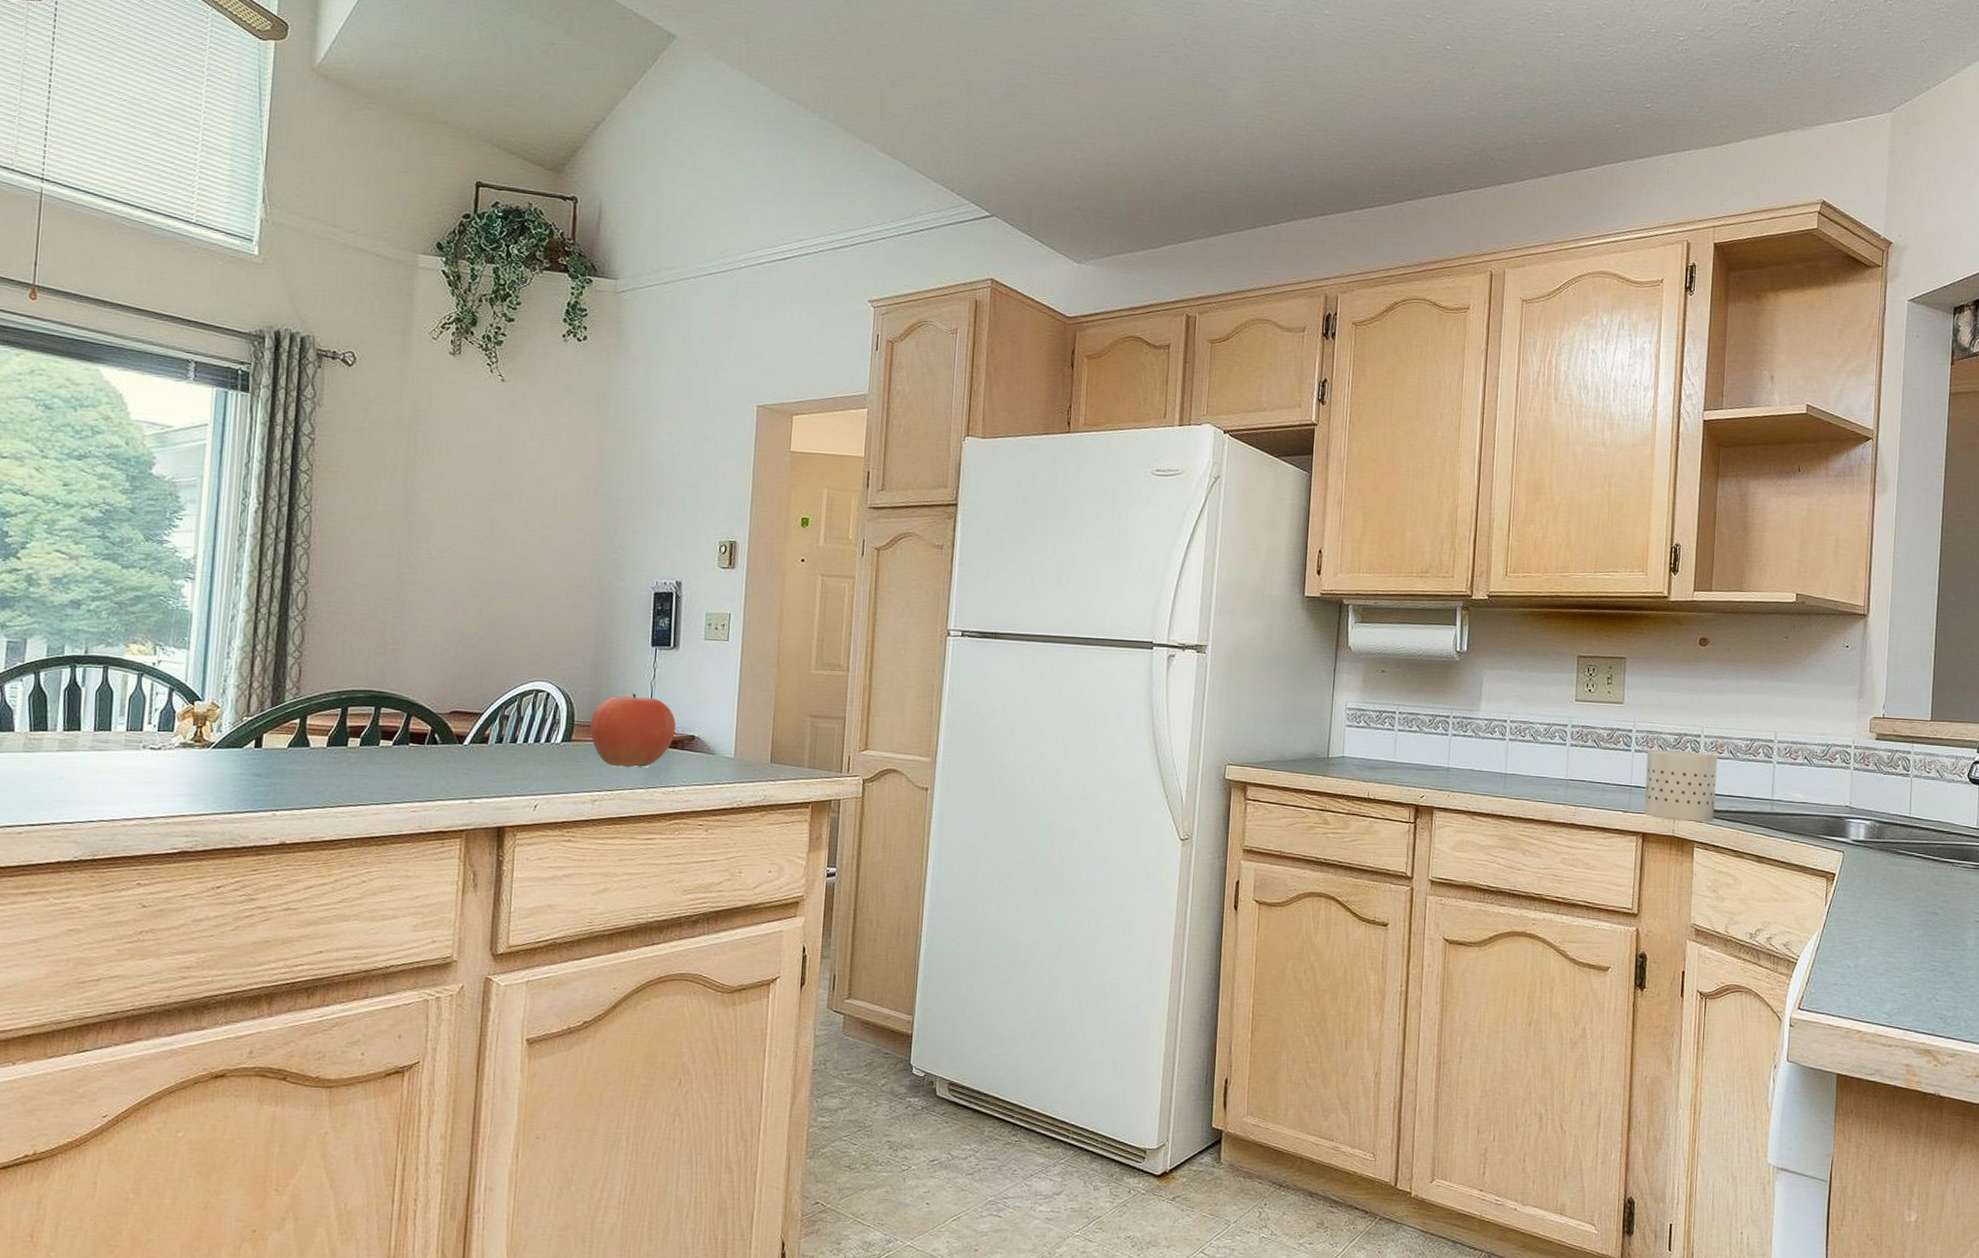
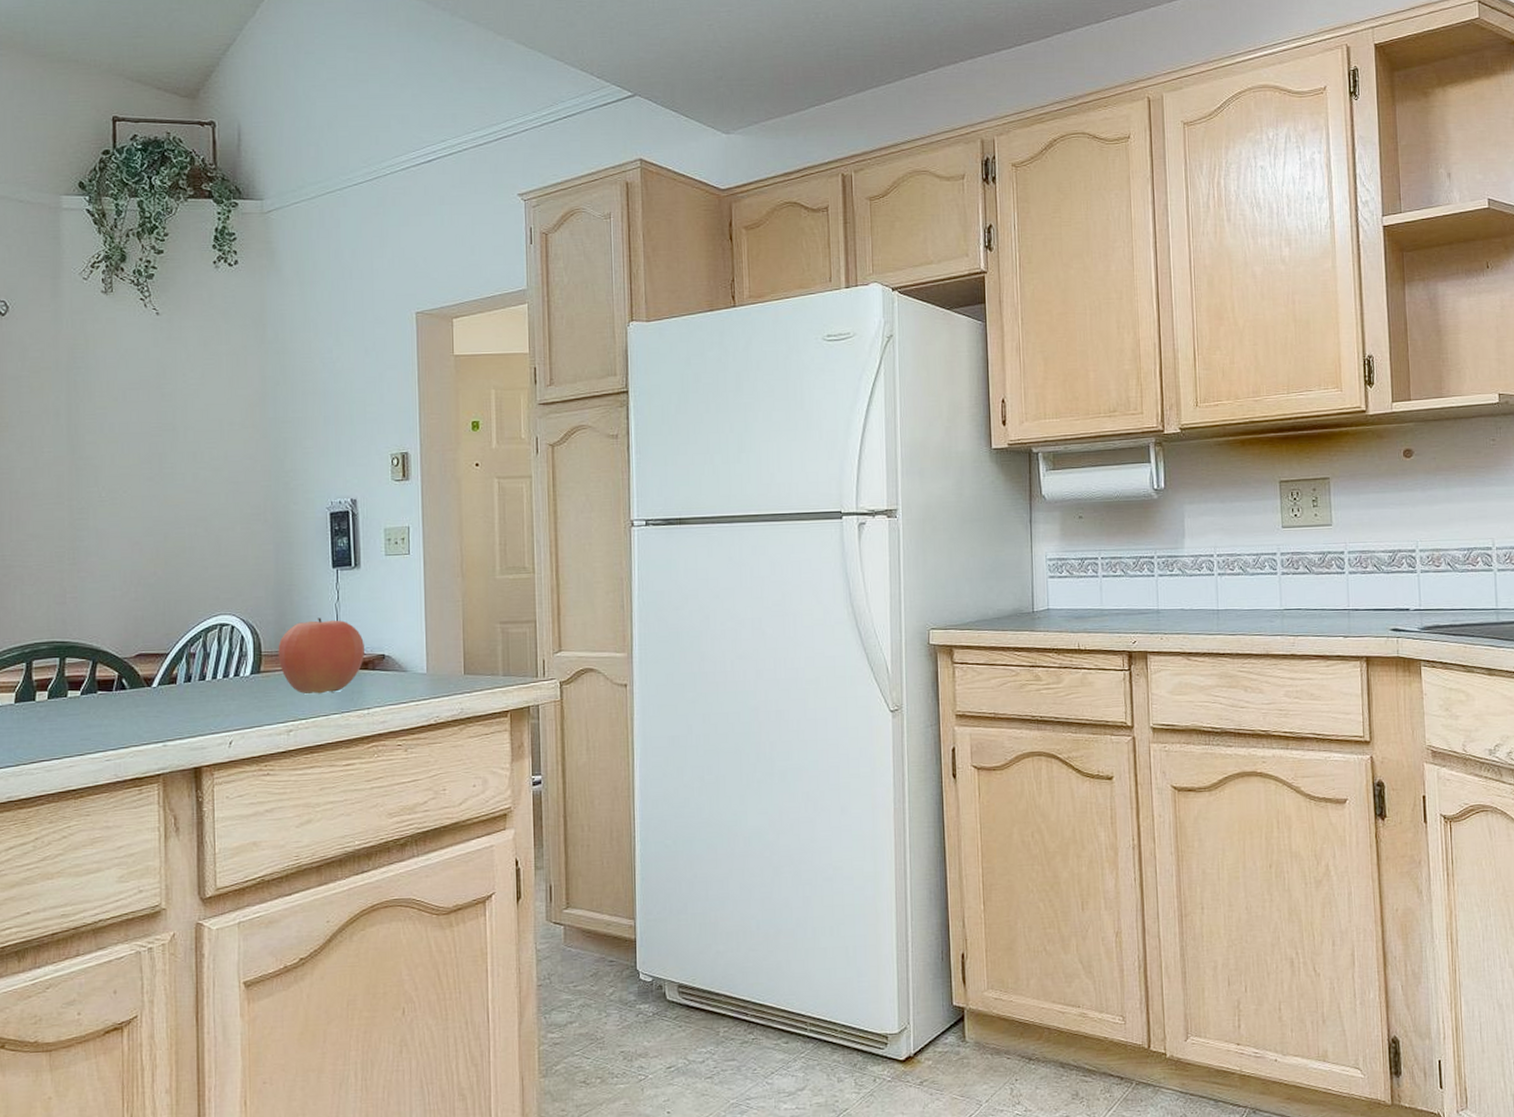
mug: present [1644,749,1718,822] -> none [1361,567,1439,641]

